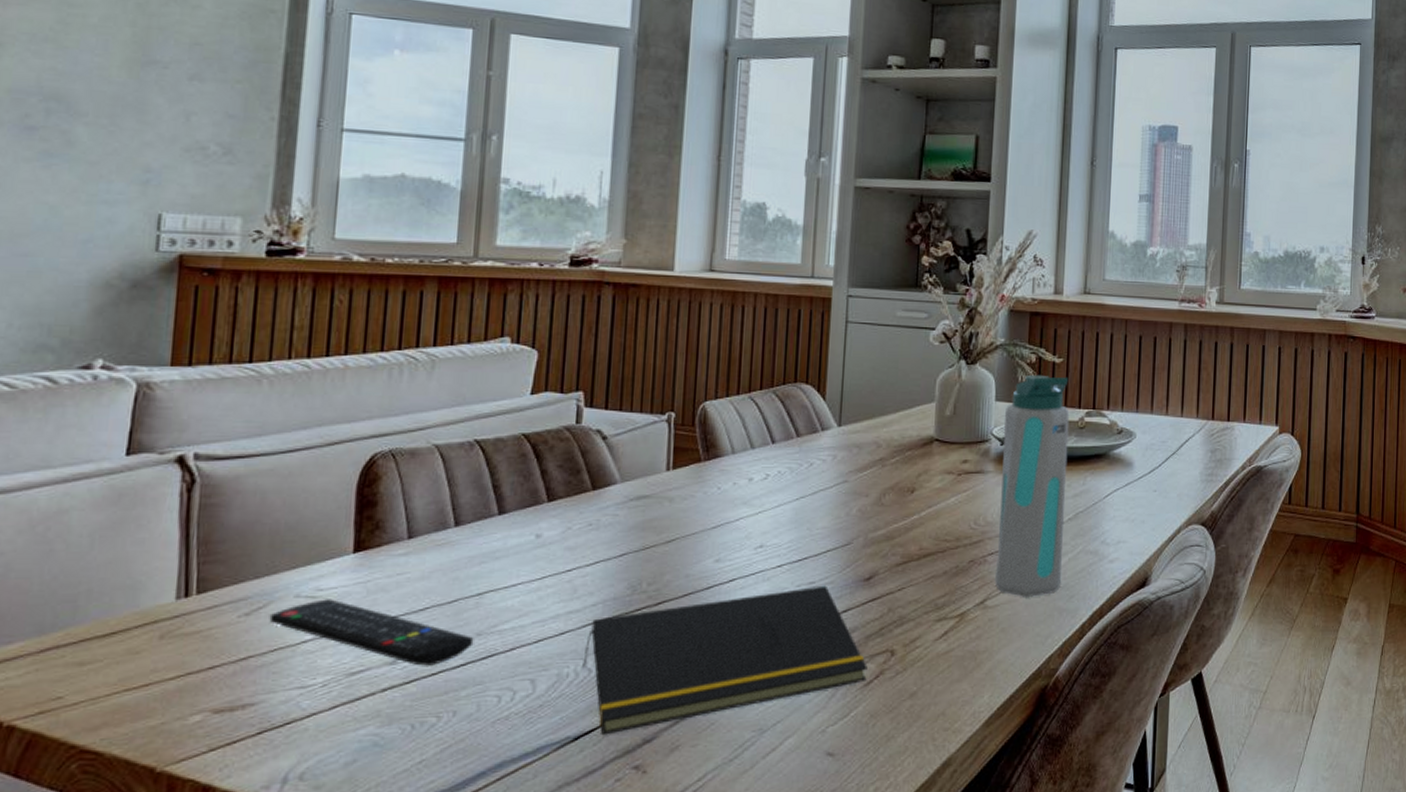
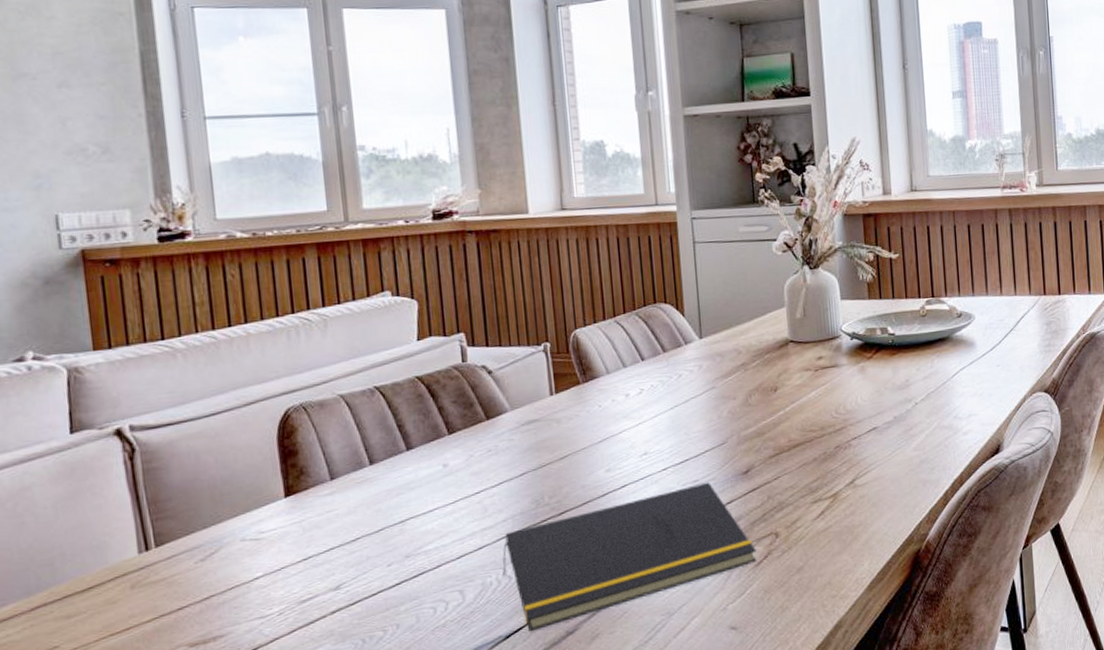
remote control: present [269,599,474,666] -> none [222,539,404,589]
water bottle: present [994,374,1070,597] -> none [850,271,922,474]

